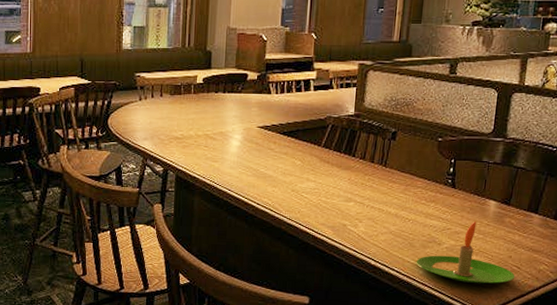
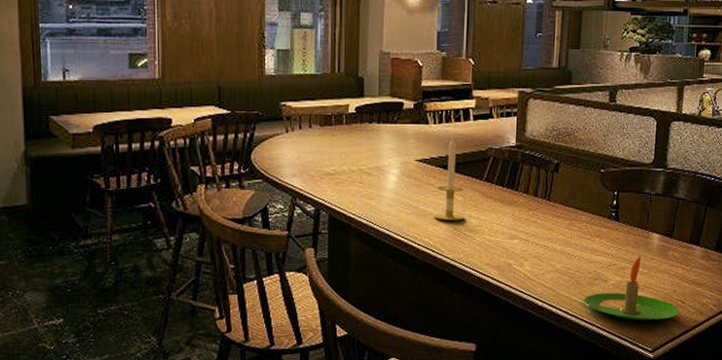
candle: none [273,105,303,183] -> present [434,136,464,221]

